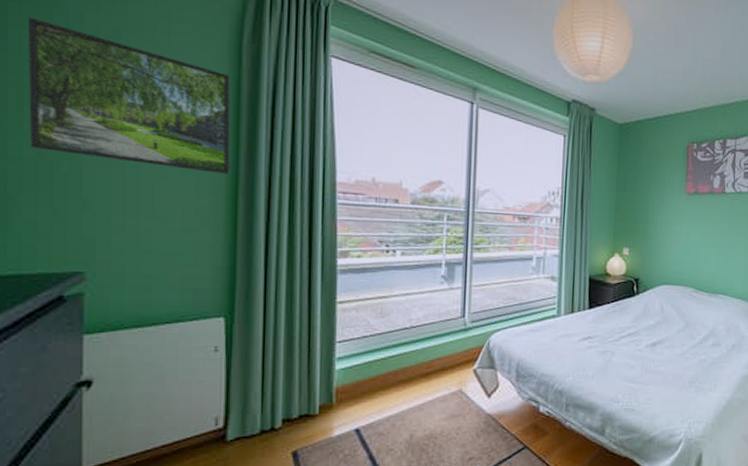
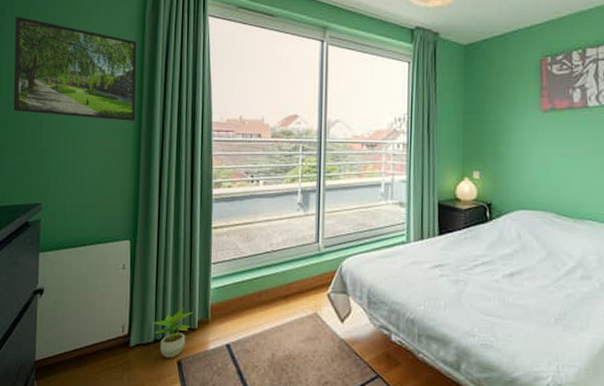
potted plant: none [256,392,313,450] -> present [151,307,193,358]

